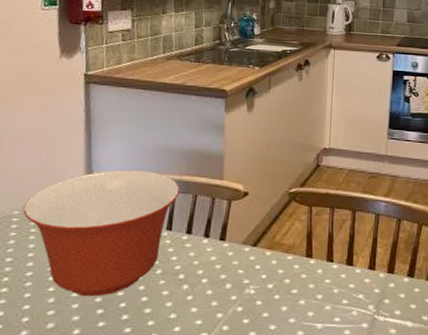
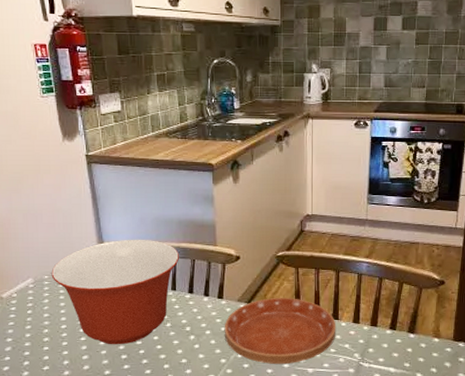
saucer: none [223,240,350,320] -> present [224,298,336,365]

